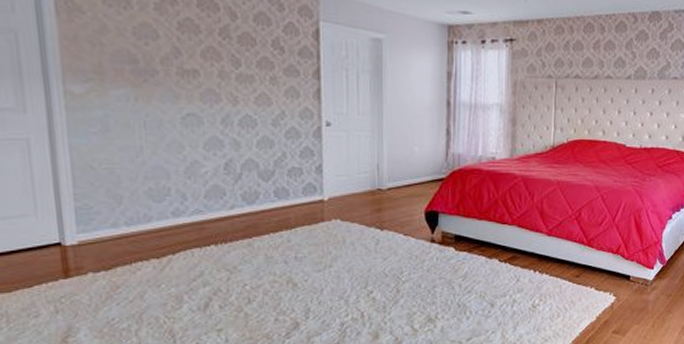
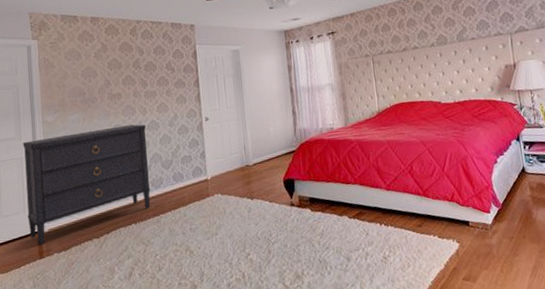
dresser: none [29,115,241,261] -> present [23,124,151,246]

